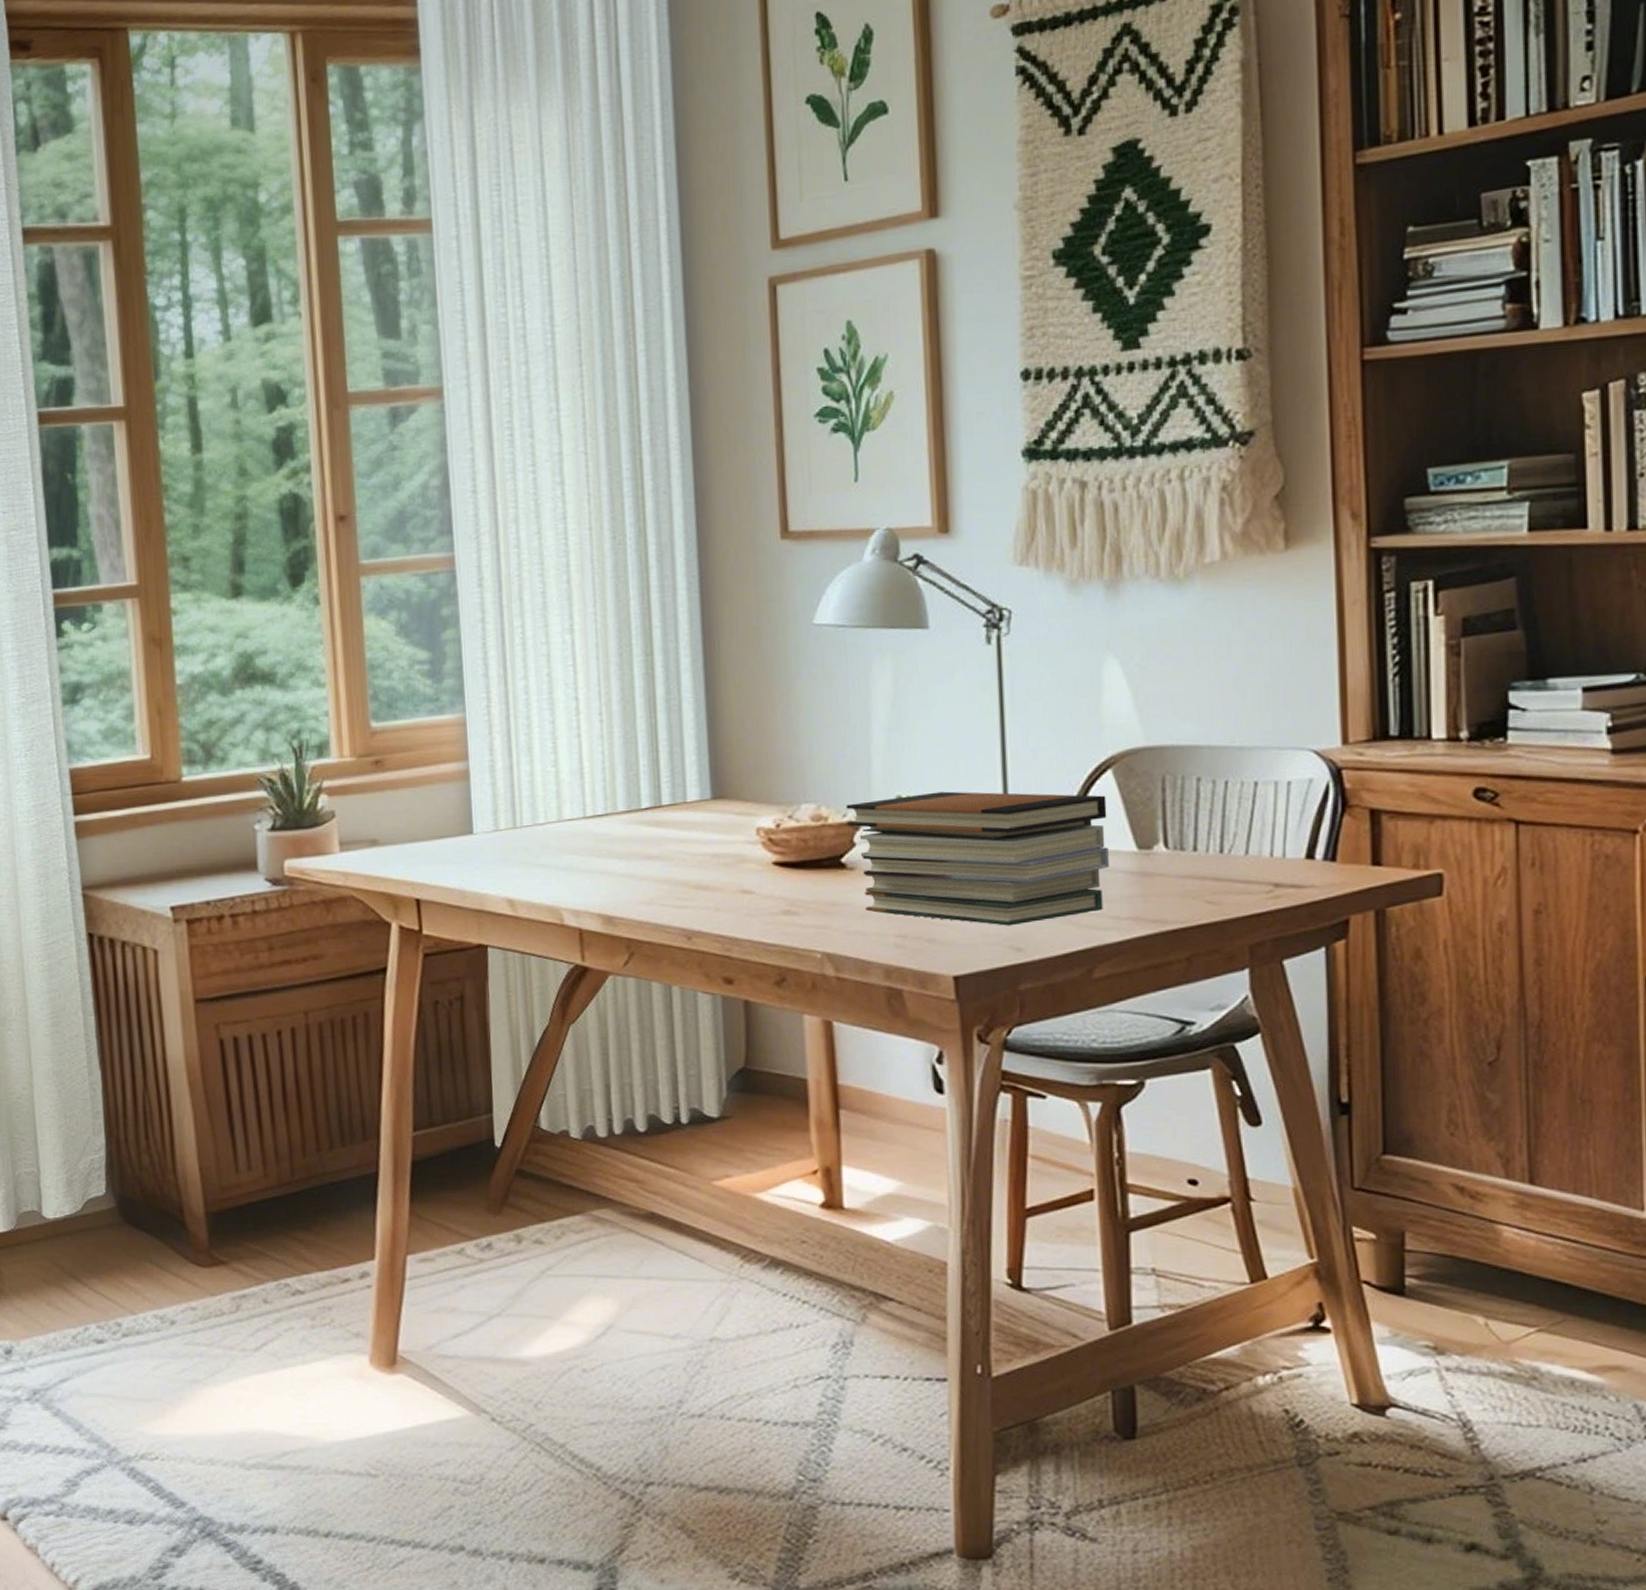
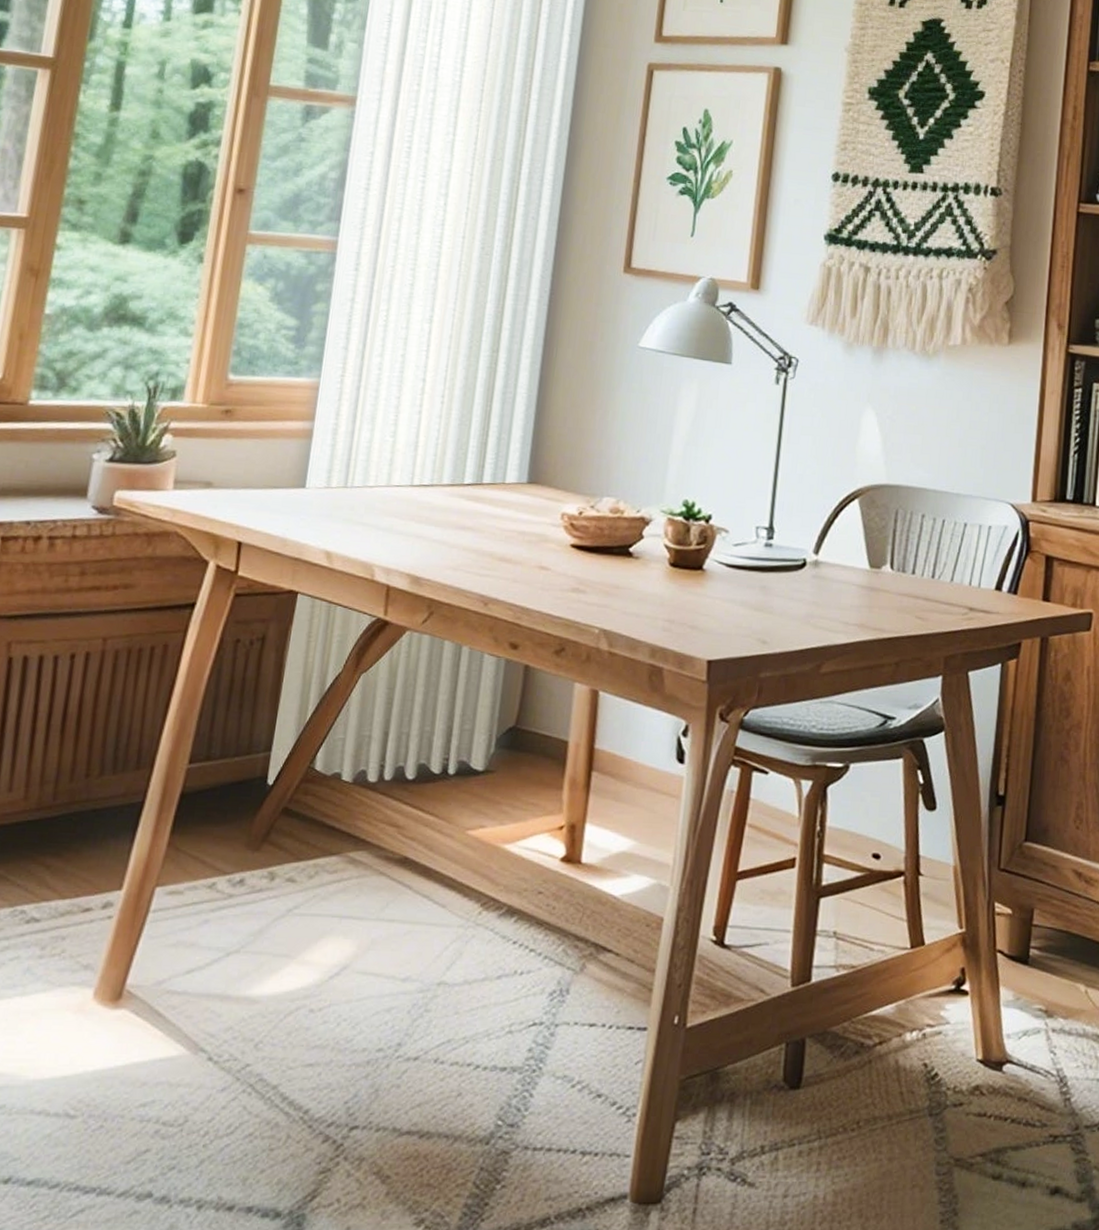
book stack: present [846,791,1109,926] -> none [639,500,851,621]

